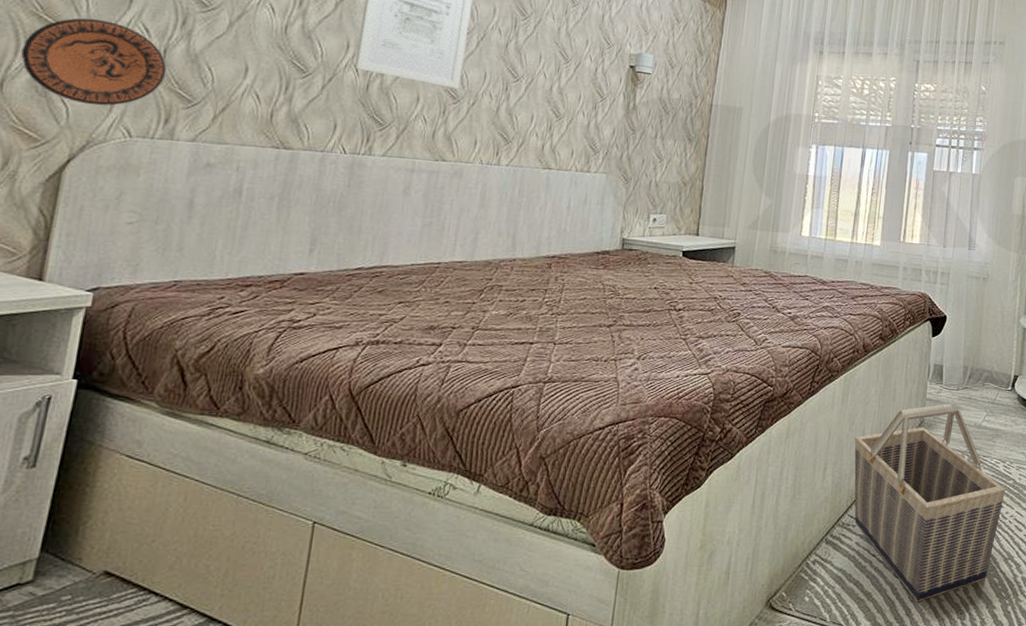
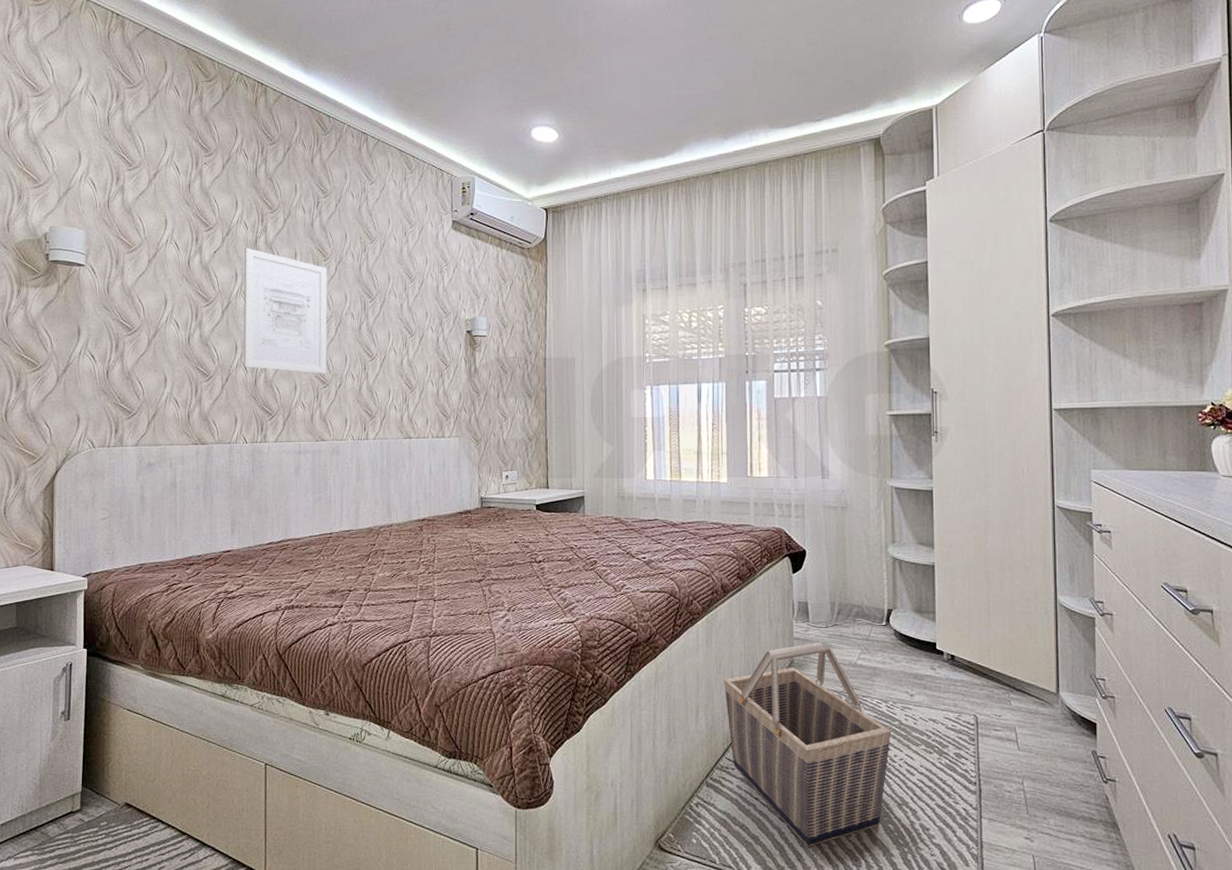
decorative plate: present [21,18,167,106] -> none [15,352,111,424]

